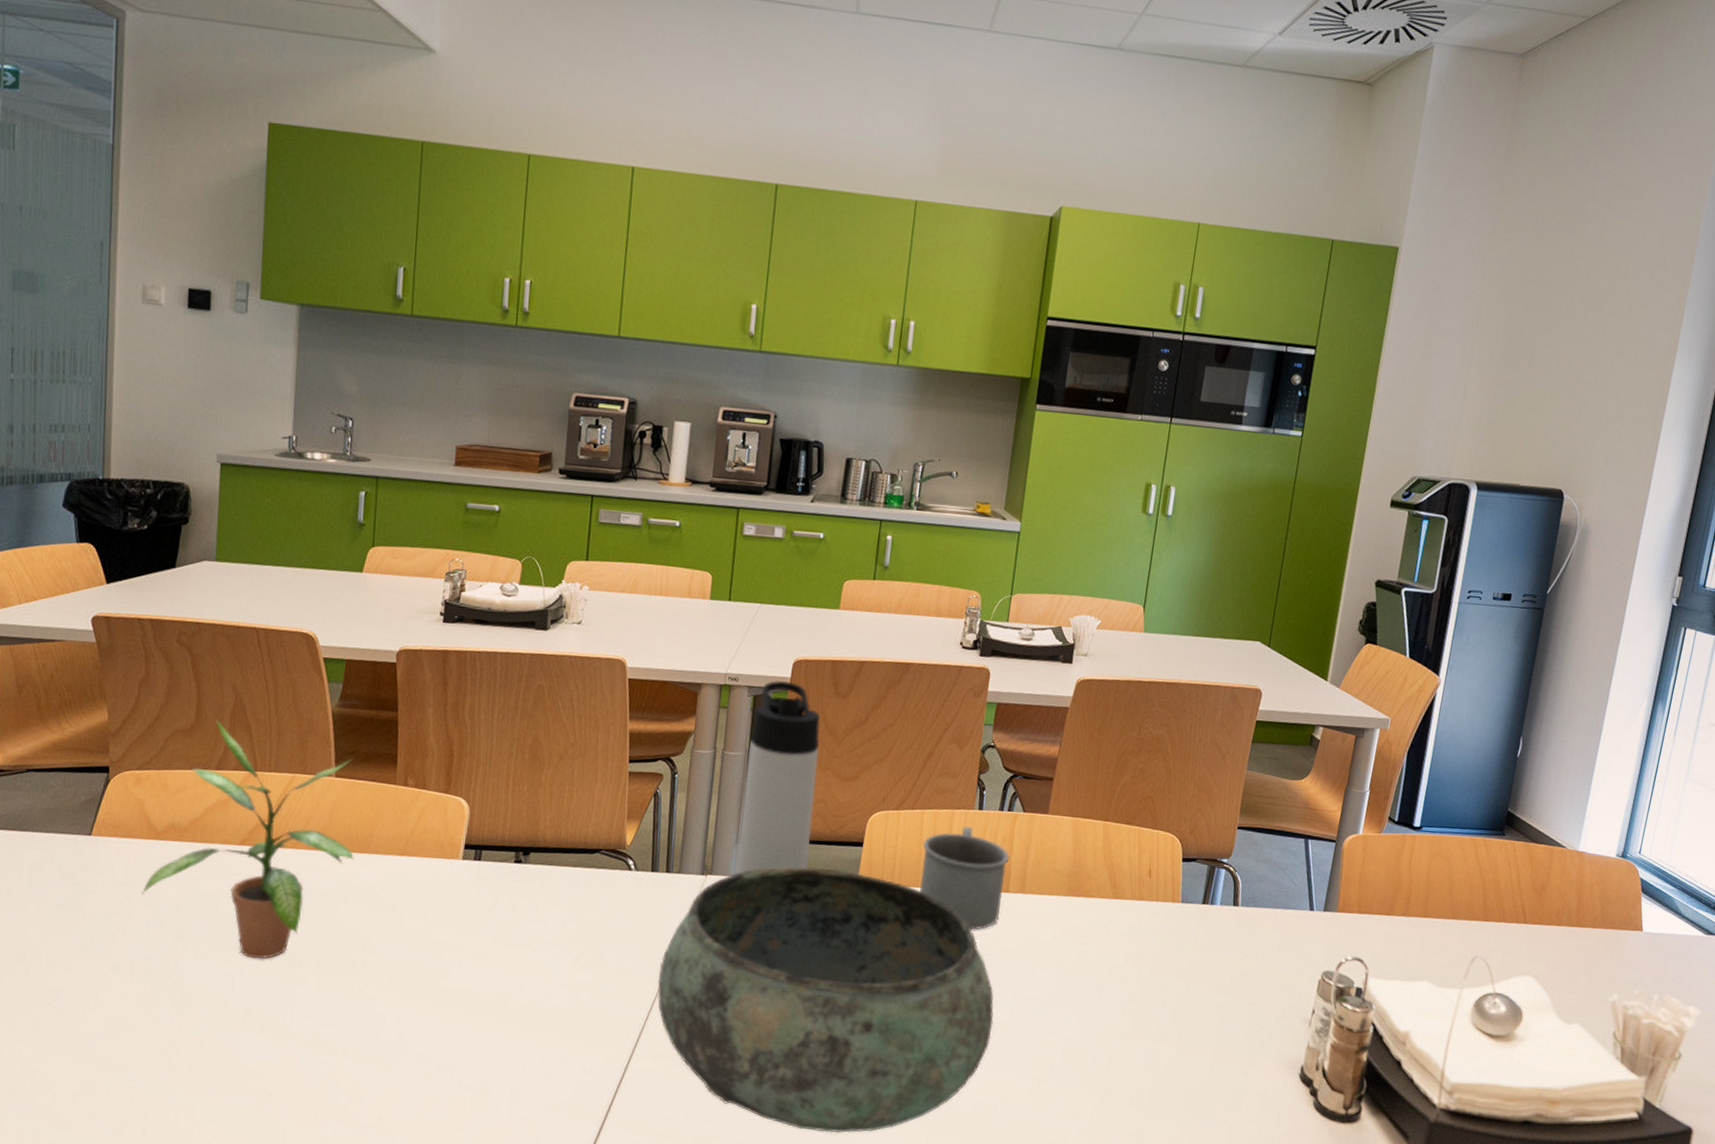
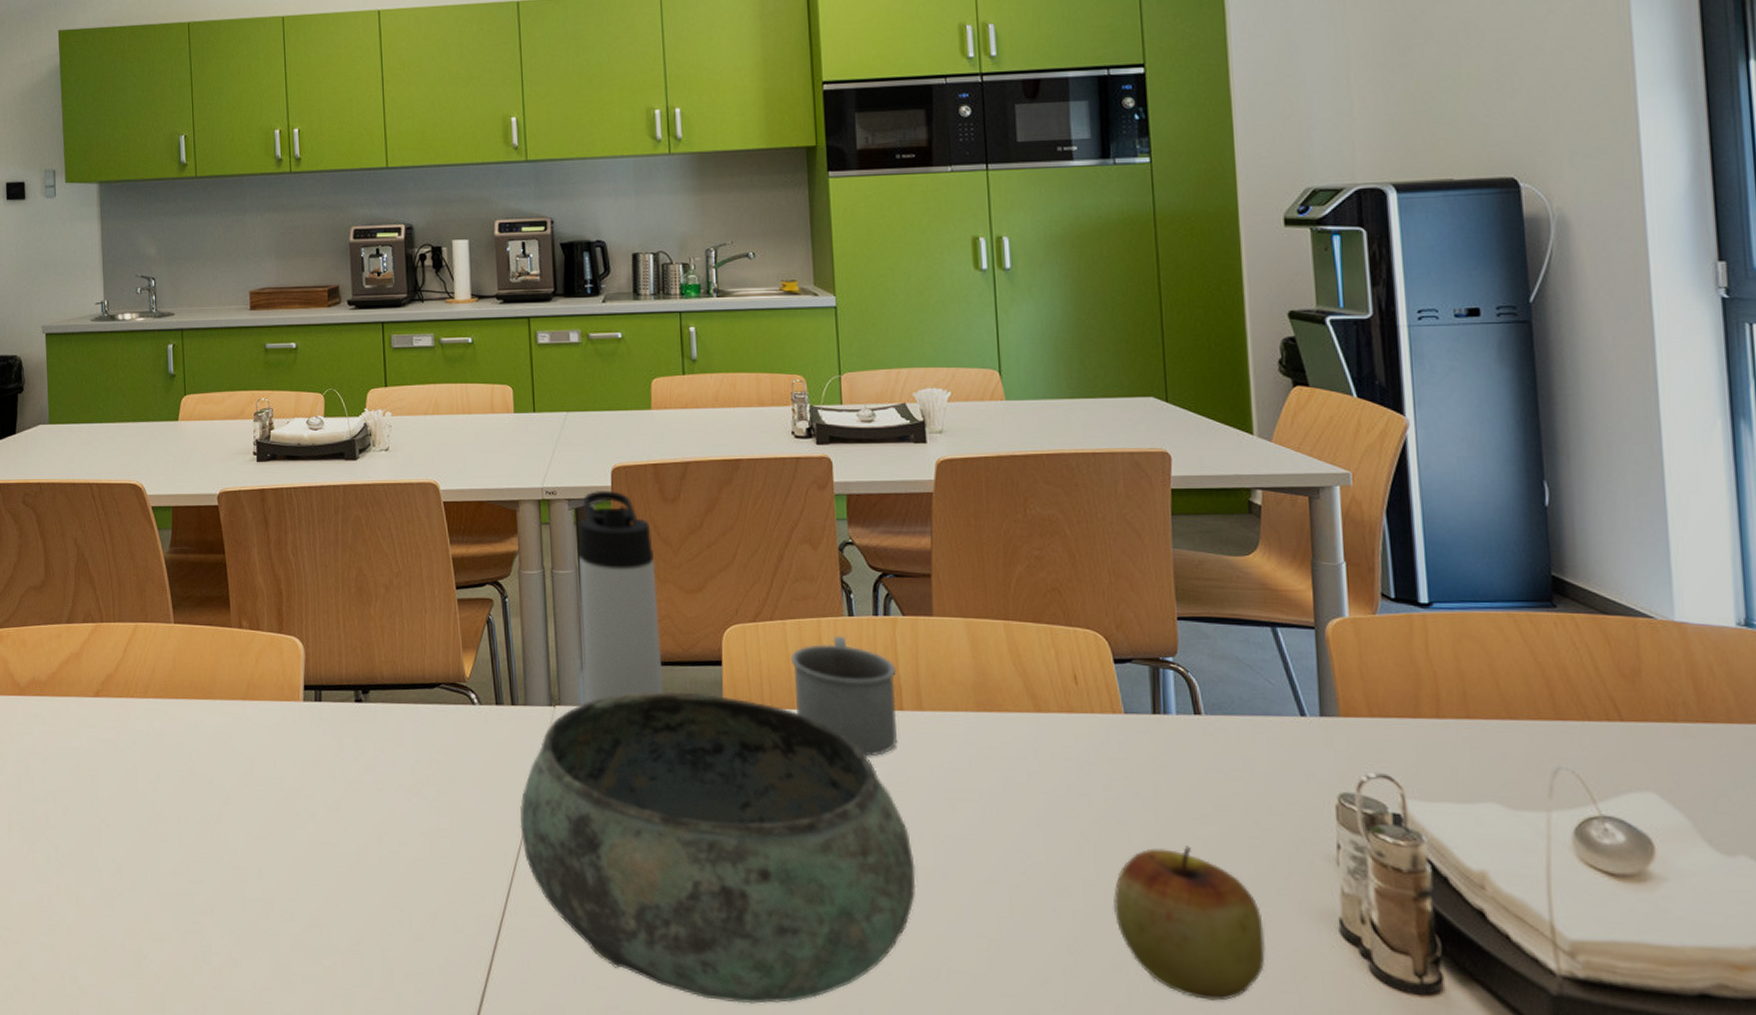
potted plant: present [142,720,354,959] -> none [12,575,200,813]
apple: none [1140,1009,1247,1128] -> present [1113,846,1266,1001]

